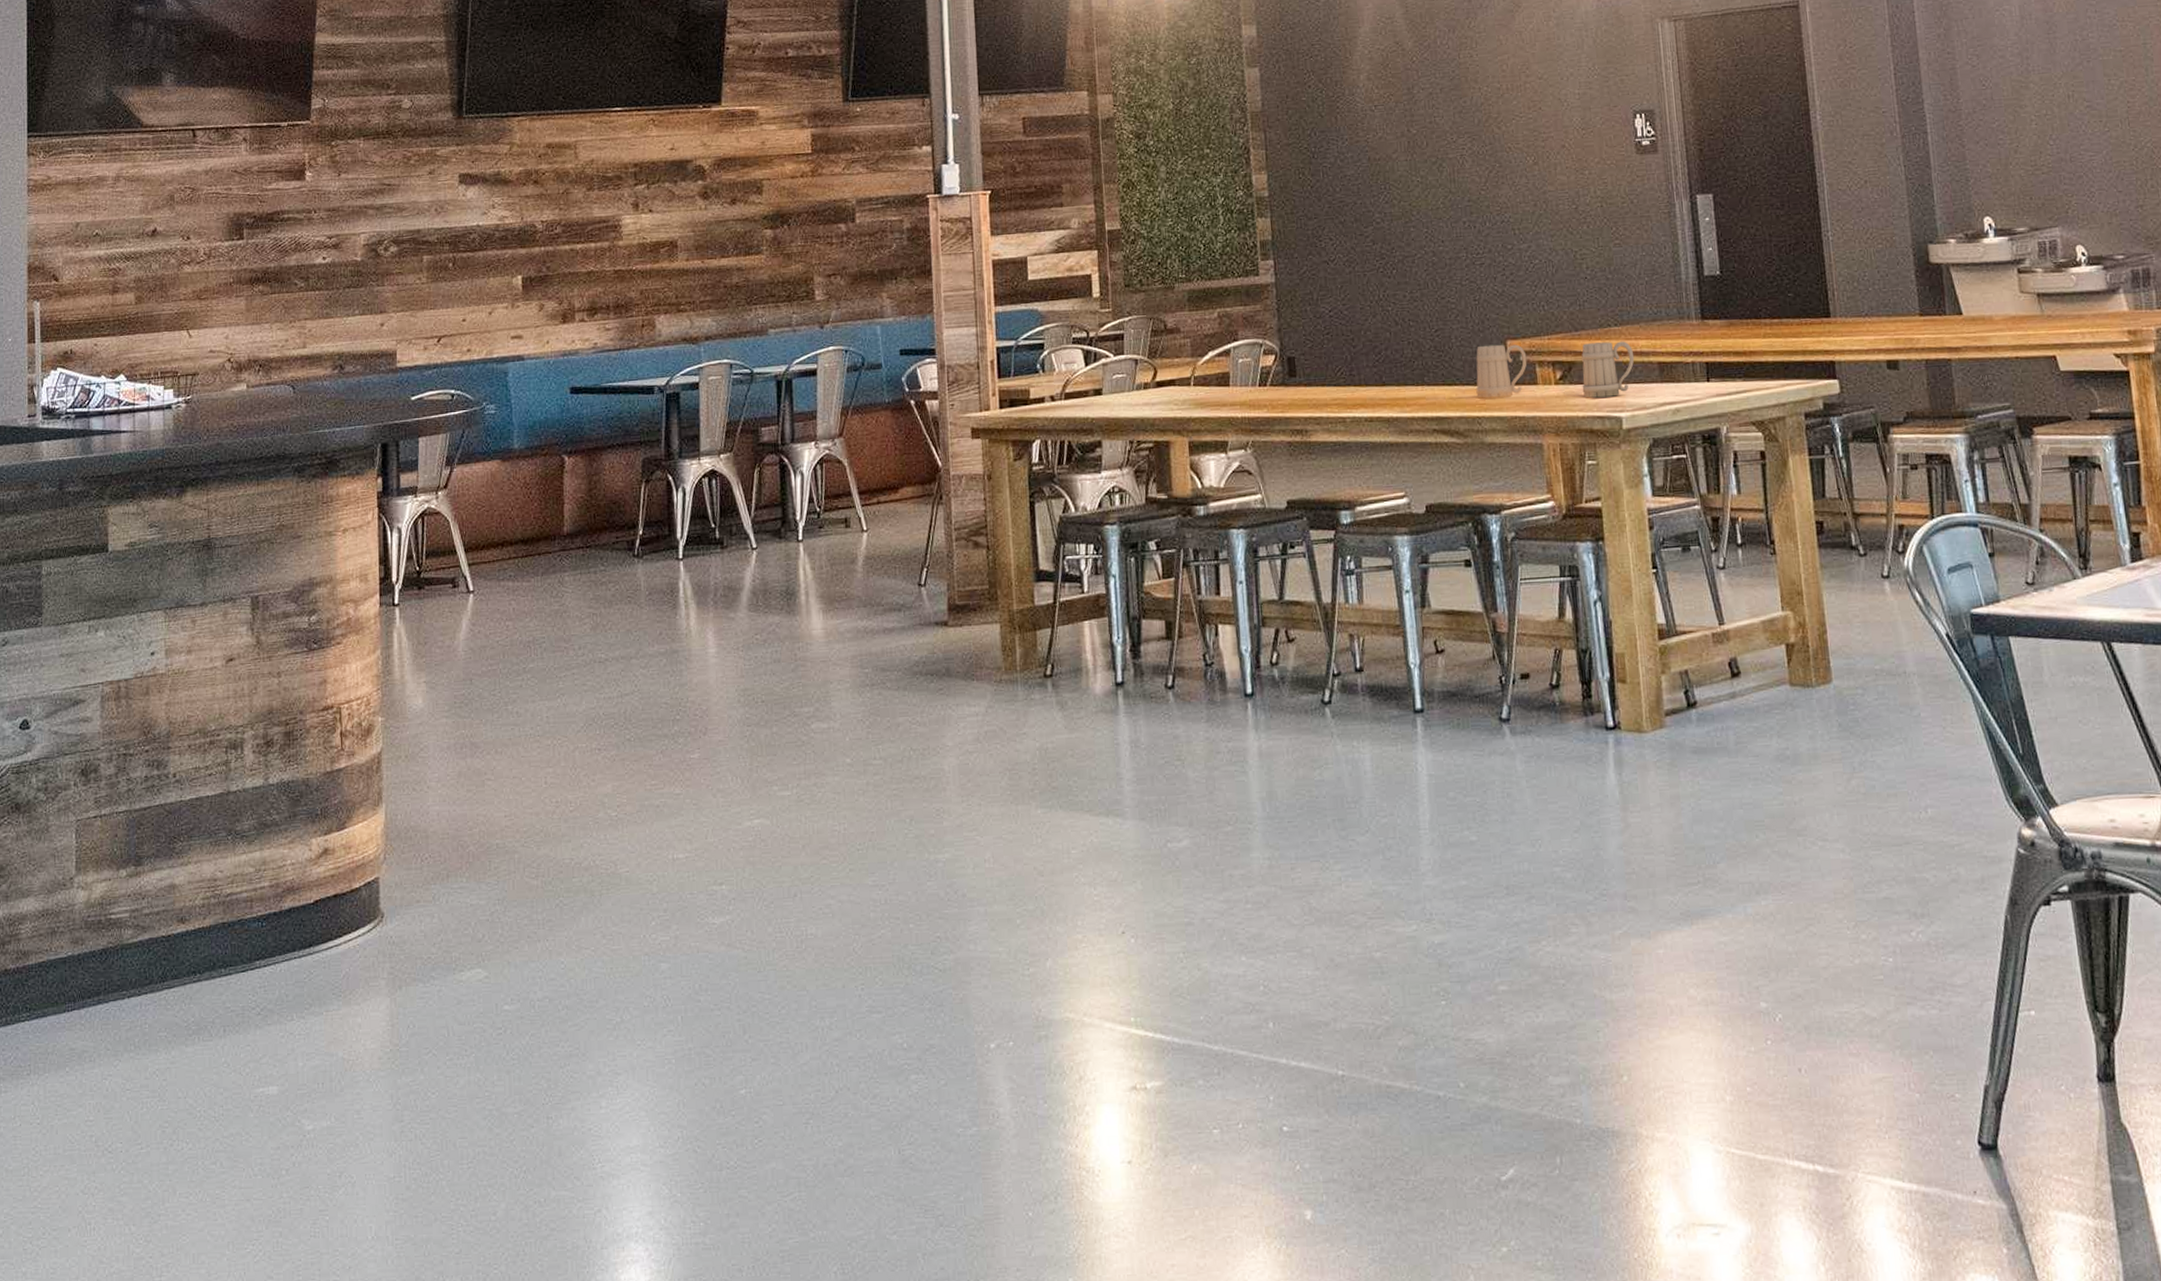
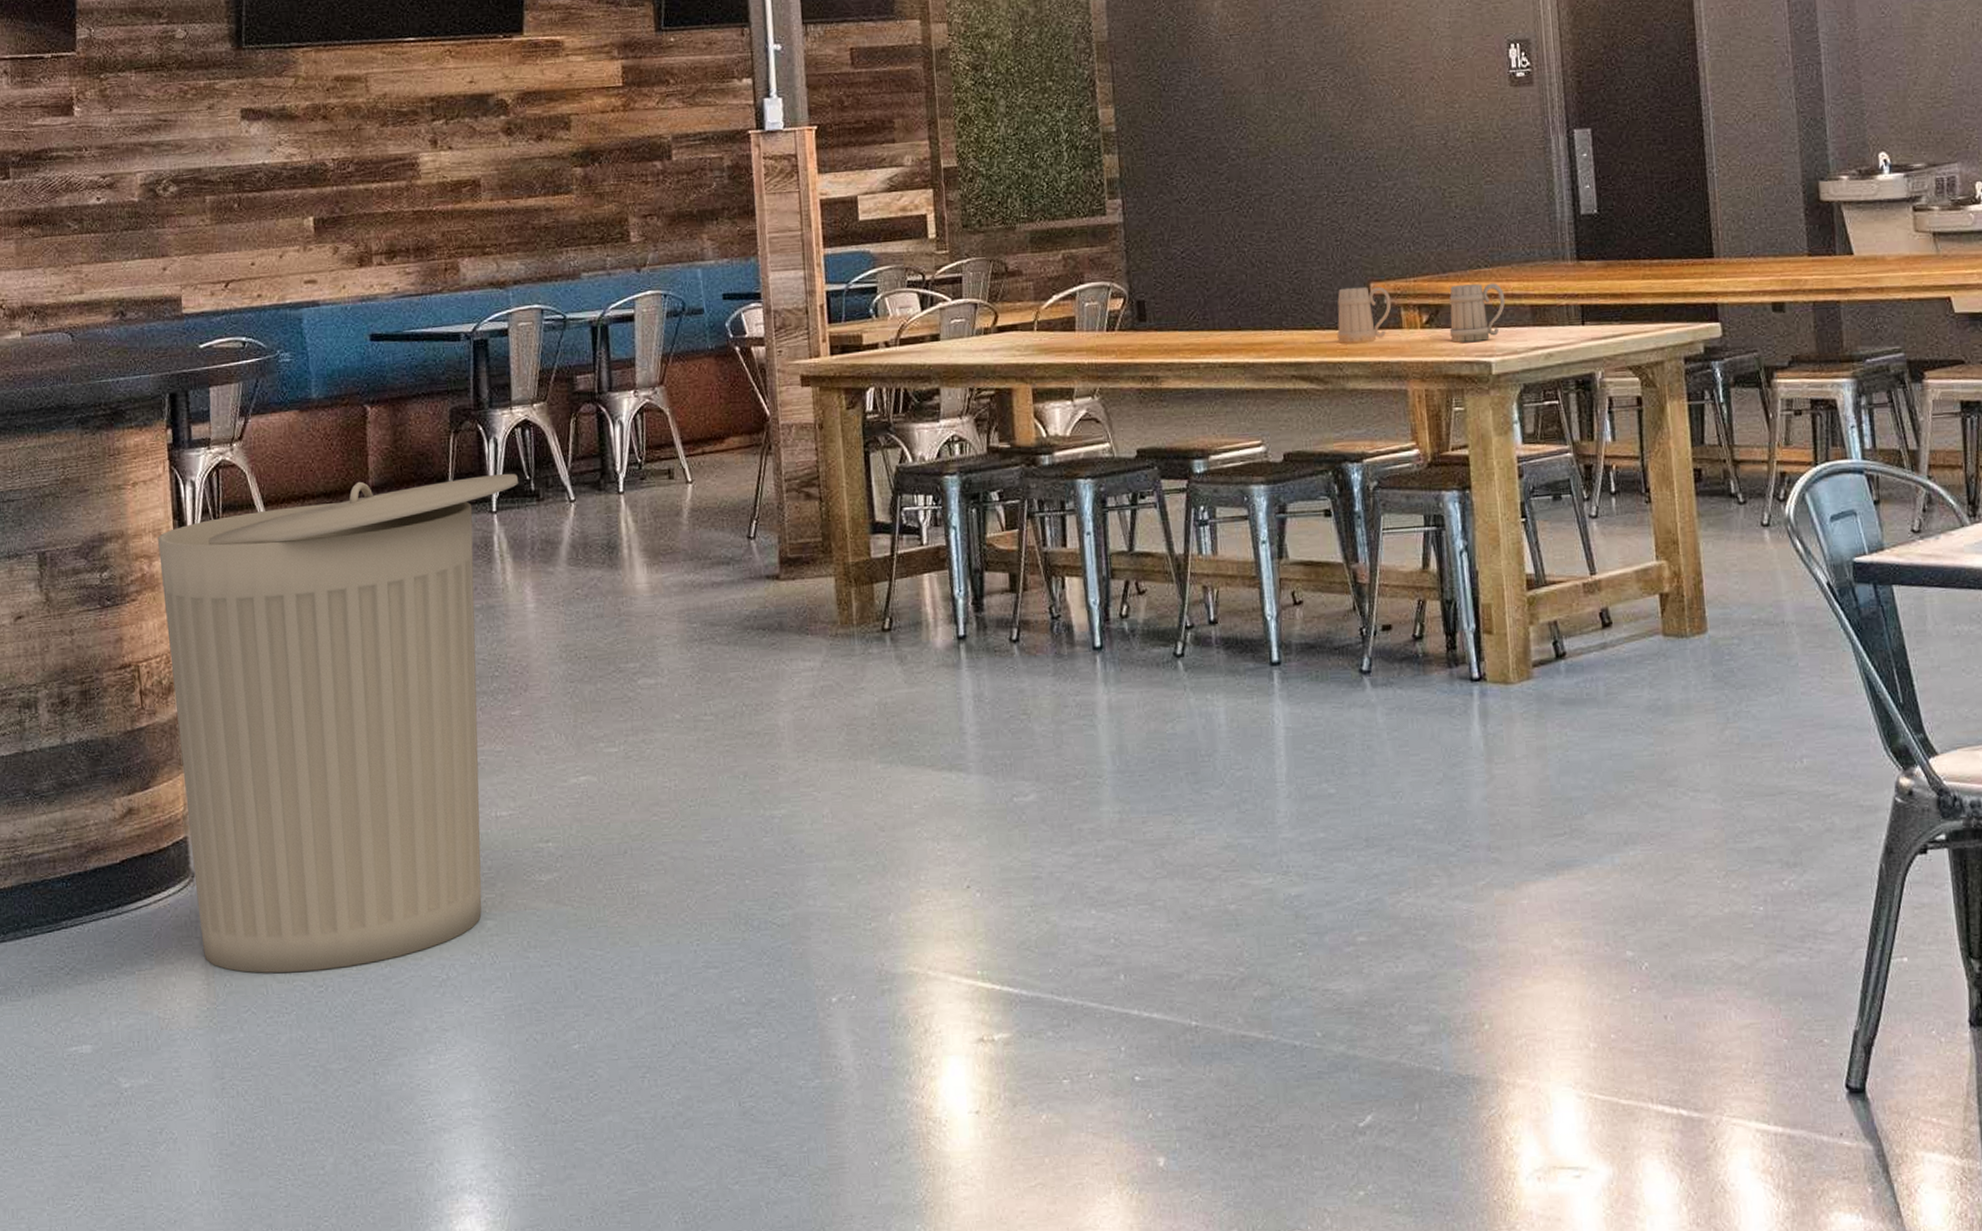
trash can: none [364,521,705,1015] -> present [158,473,519,973]

